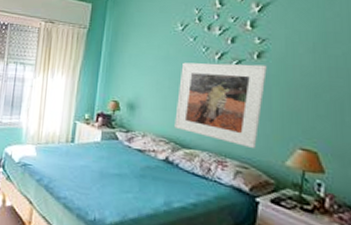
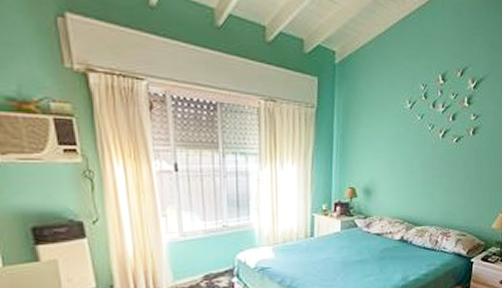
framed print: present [174,62,267,148] -> none [407,140,480,217]

